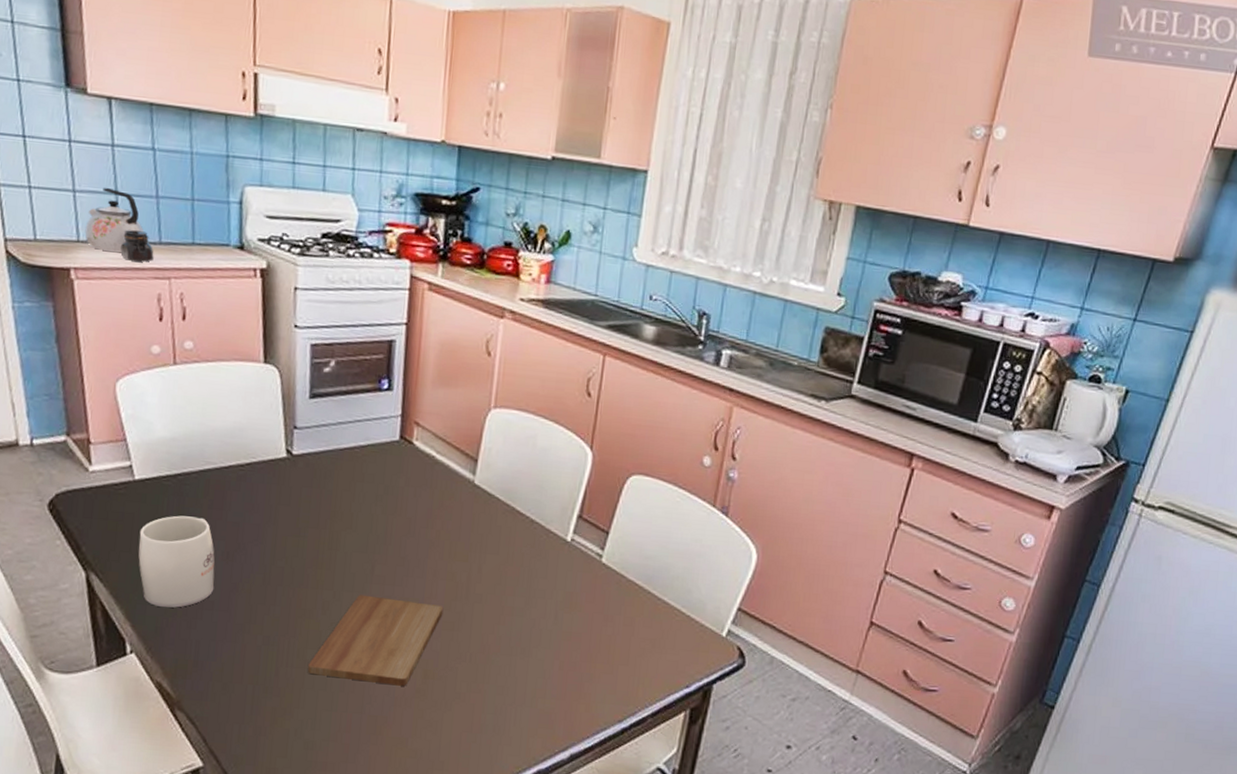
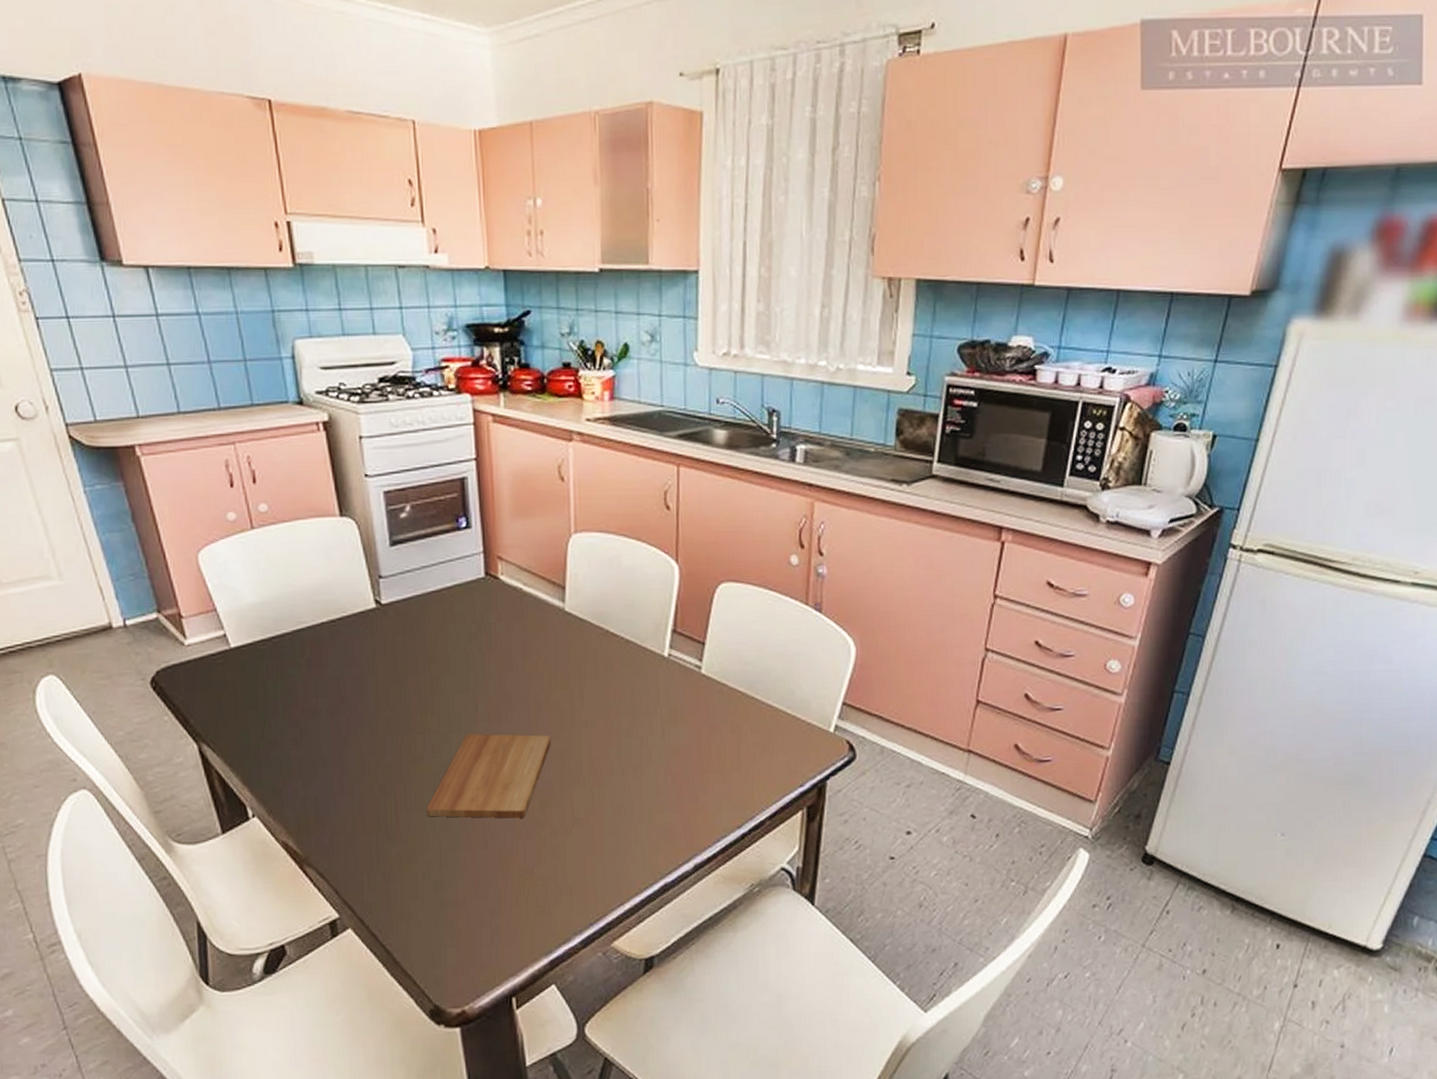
kettle: present [84,188,145,253] -> none [142,359,202,424]
jar: present [120,230,154,262] -> none [181,399,215,430]
mug: present [138,515,215,608] -> none [243,677,325,770]

